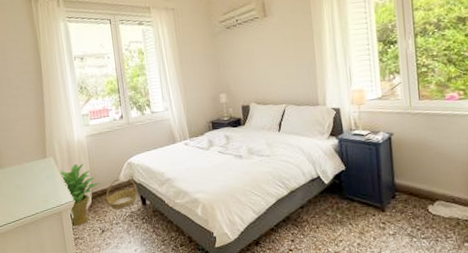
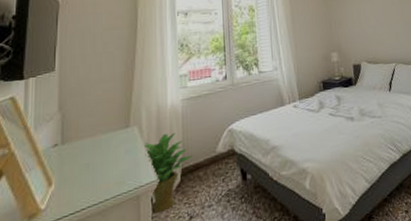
basket: present [105,177,138,209] -> none [198,147,238,188]

